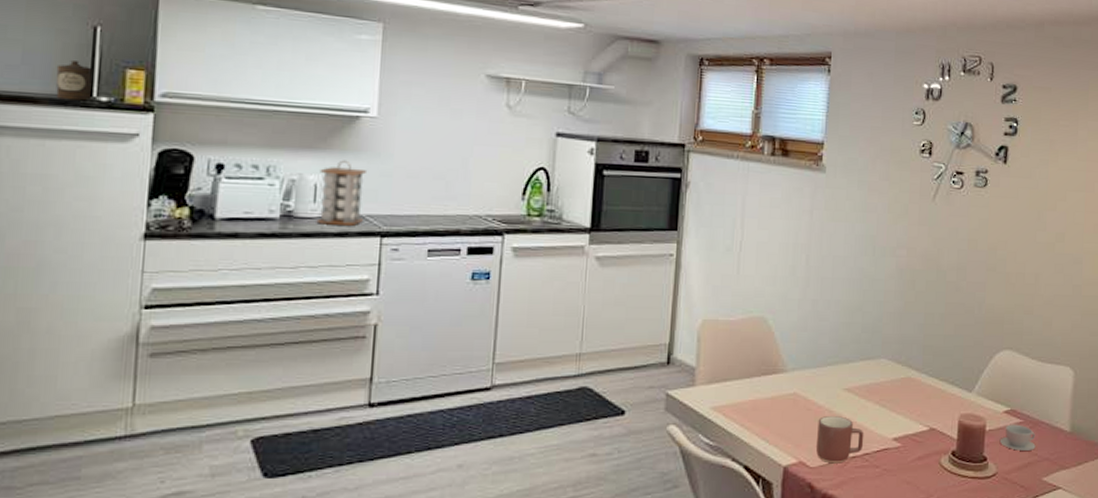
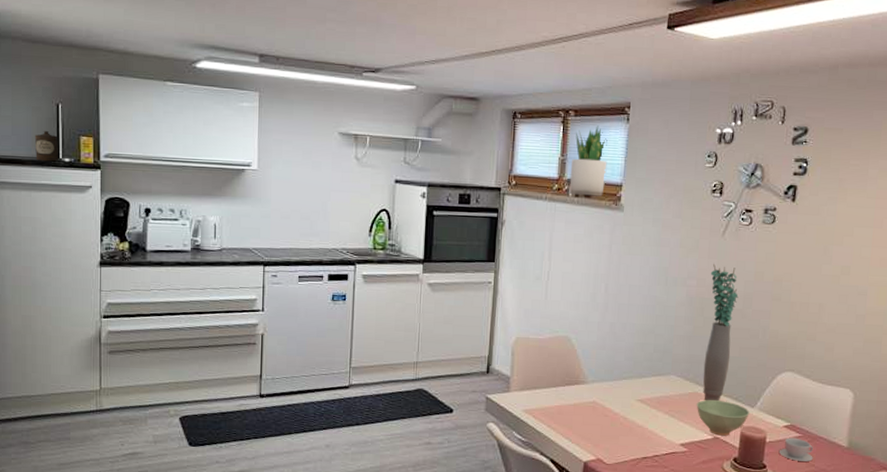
spice rack: present [316,160,366,227] -> none [217,204,251,257]
planter: none [764,76,807,156] -> present [569,126,607,197]
mug: present [815,416,864,464] -> none [611,422,655,462]
bowl: none [909,386,968,426] -> present [696,400,750,436]
vase: none [916,230,952,387] -> present [703,263,739,402]

